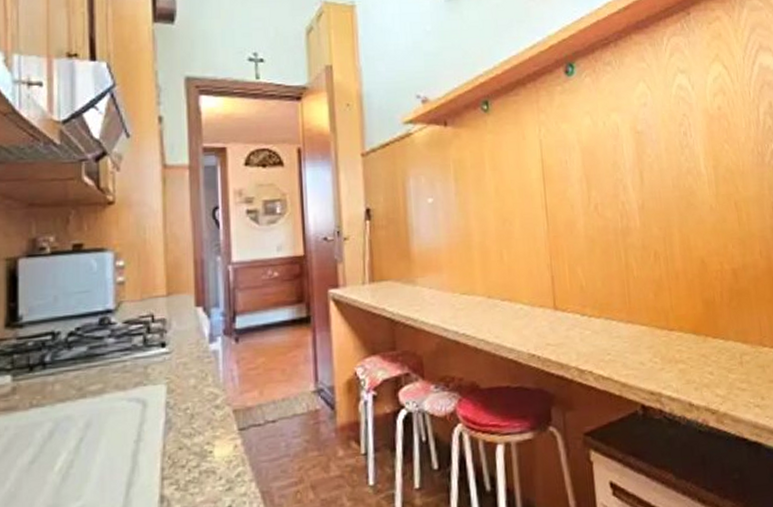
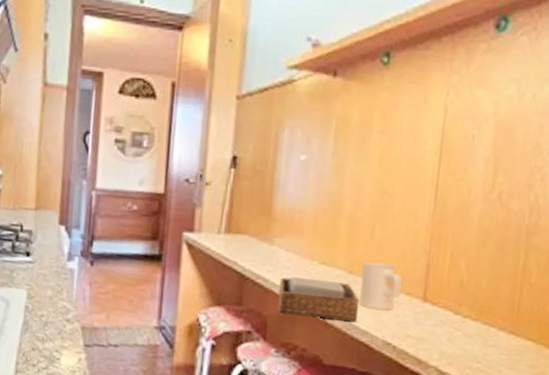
napkin holder: none [428,308,503,349] -> present [278,277,359,322]
cup: none [498,282,535,327] -> present [359,261,403,311]

